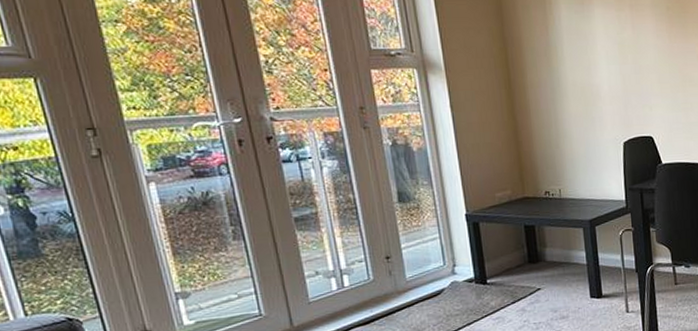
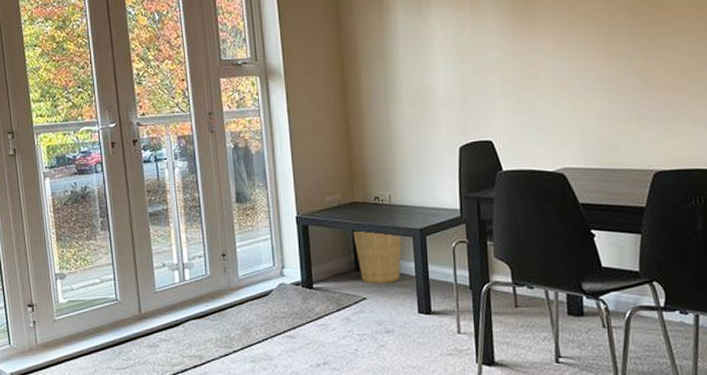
basket: none [525,225,573,275] -> present [353,232,402,284]

